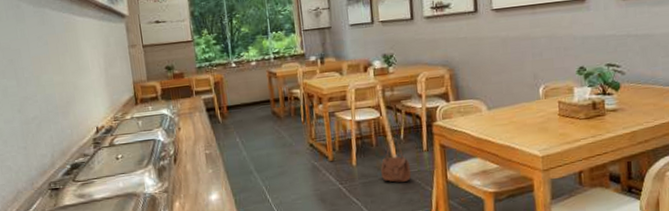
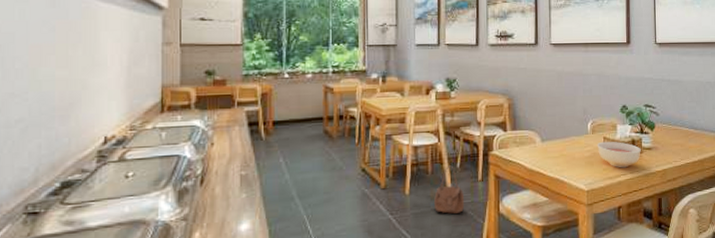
bowl: none [551,105,604,132] -> present [597,141,641,168]

